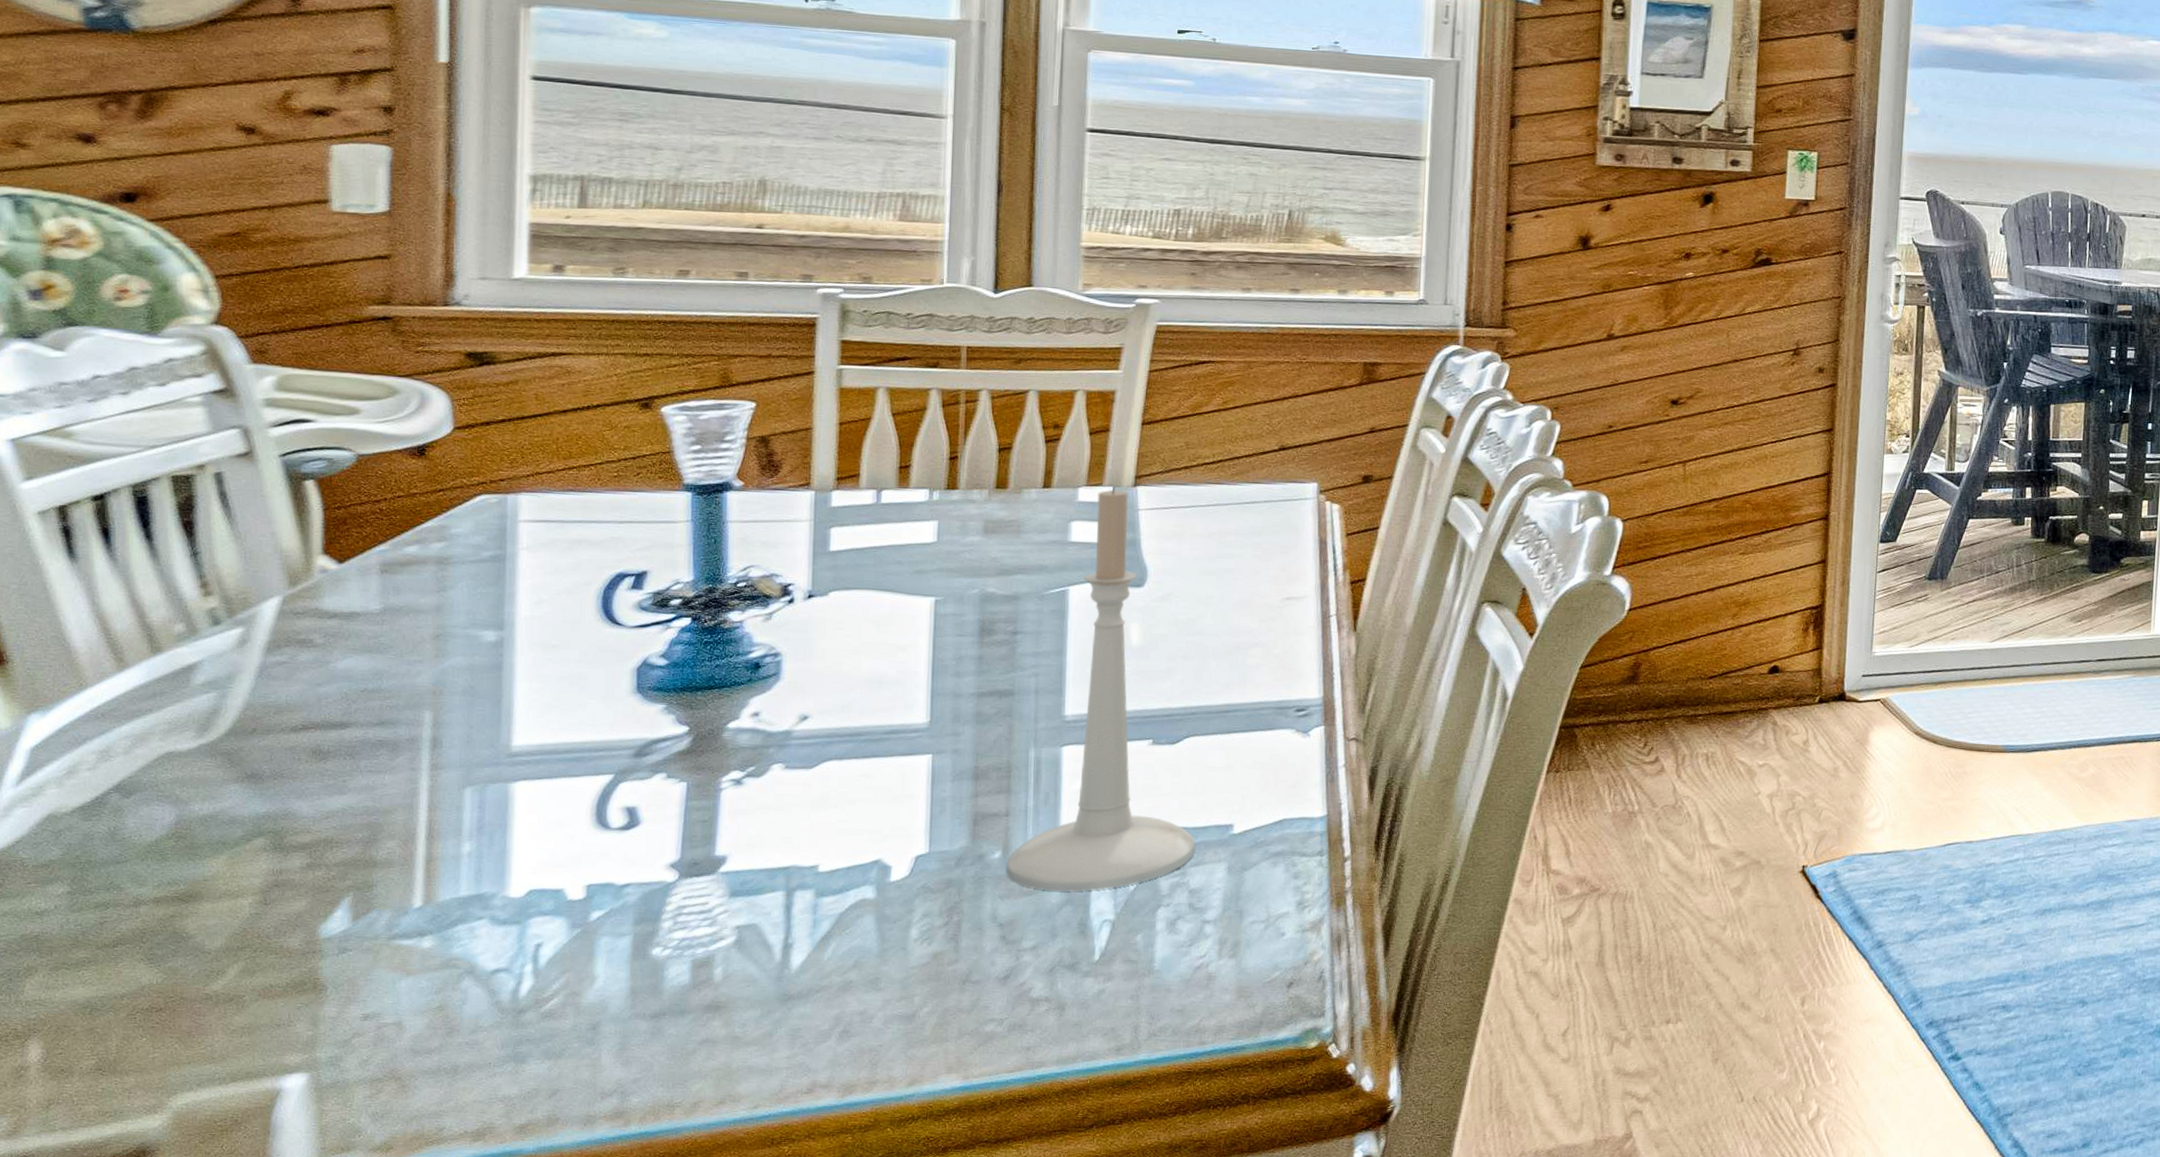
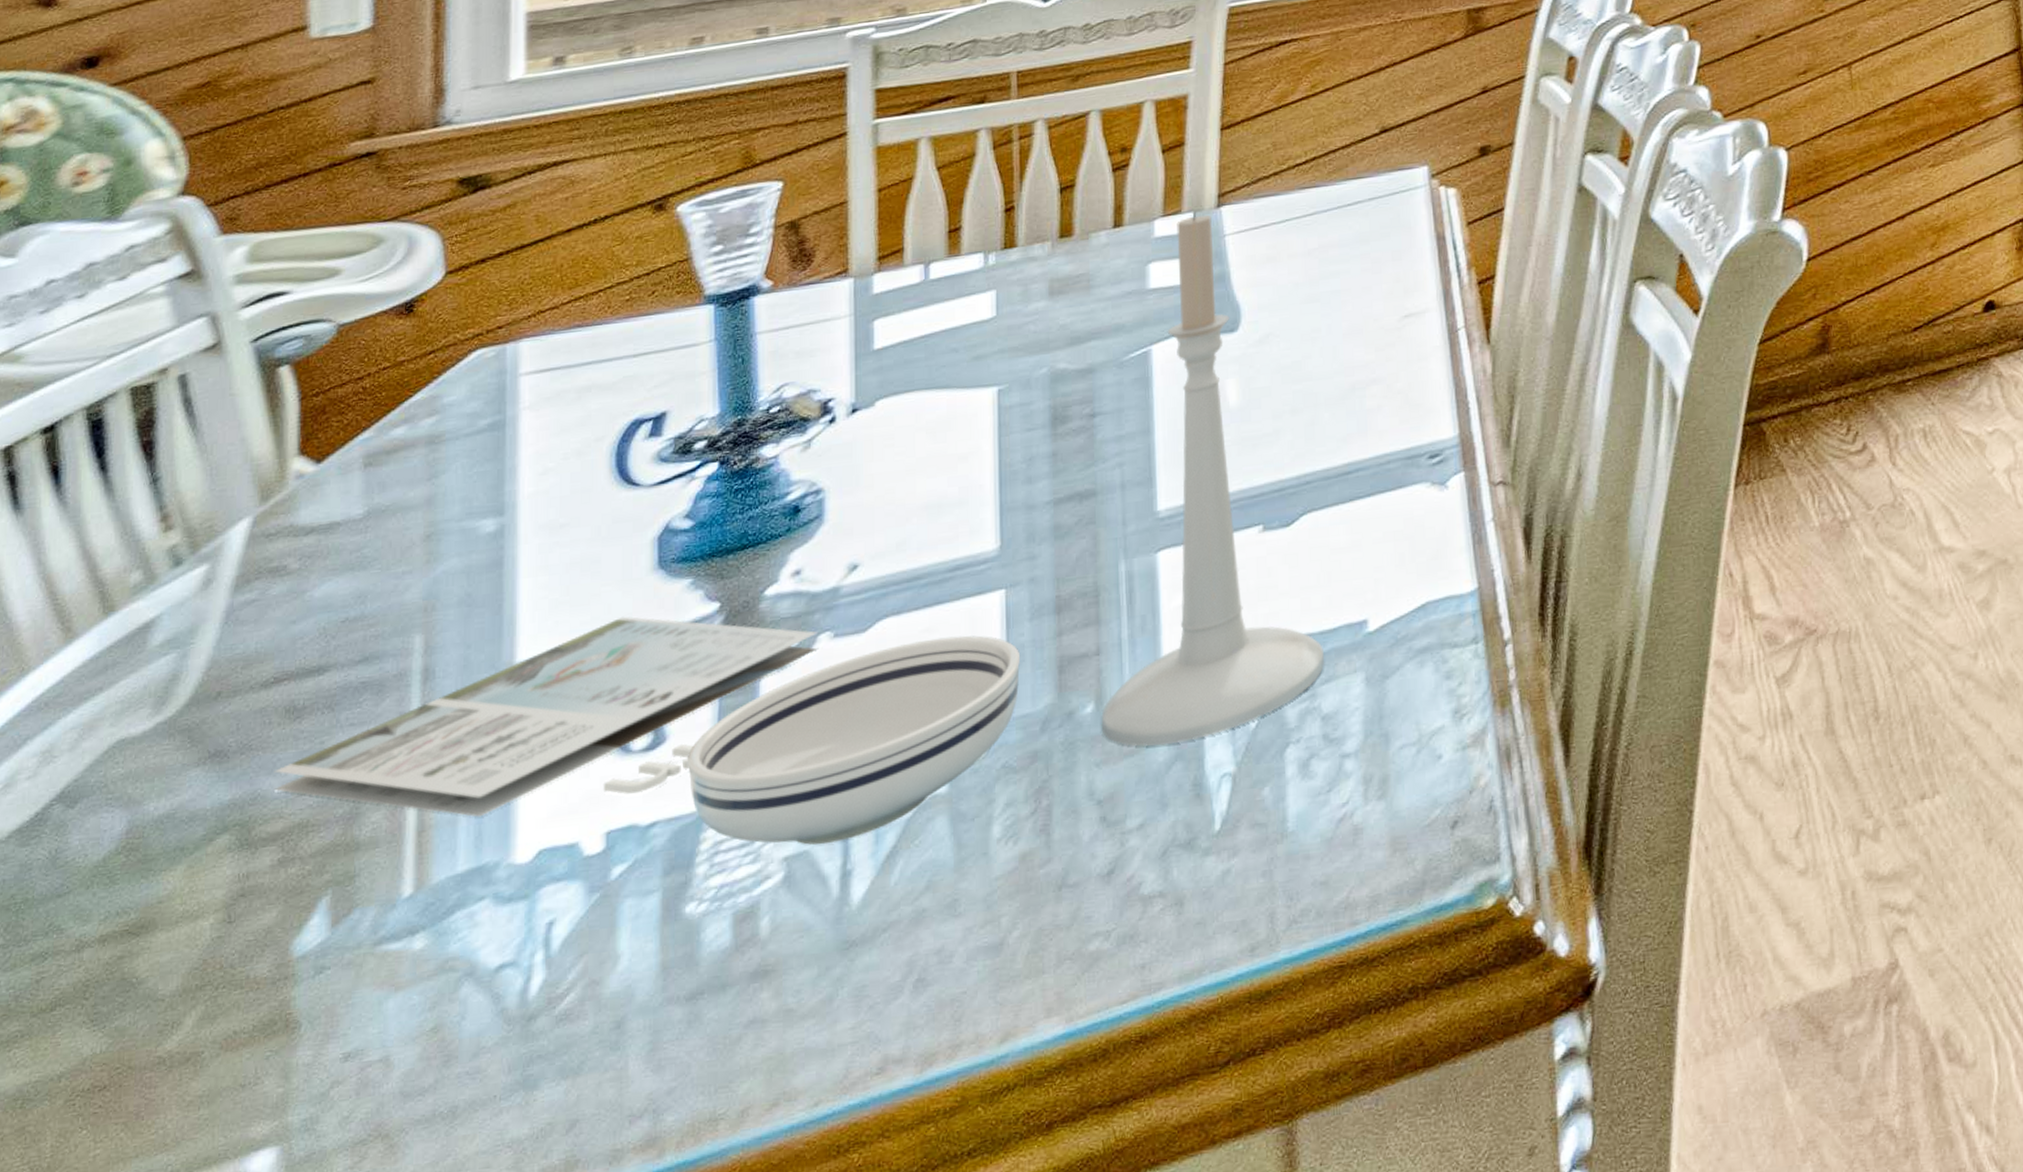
magazine: none [302,724,772,861] -> present [273,616,819,817]
bowl: none [657,782,942,921] -> present [688,635,1021,845]

